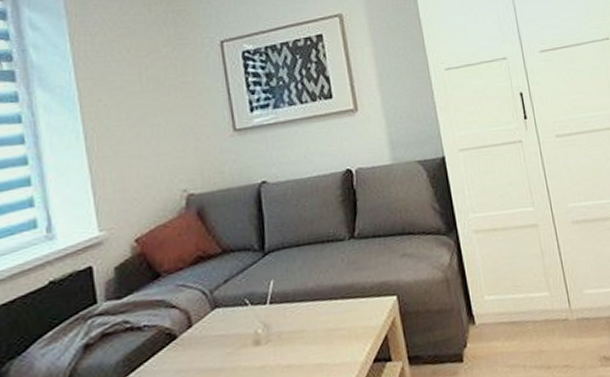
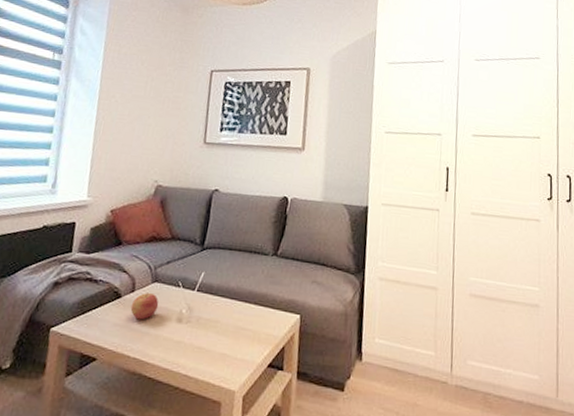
apple: none [192,321,227,358] -> present [130,292,159,320]

